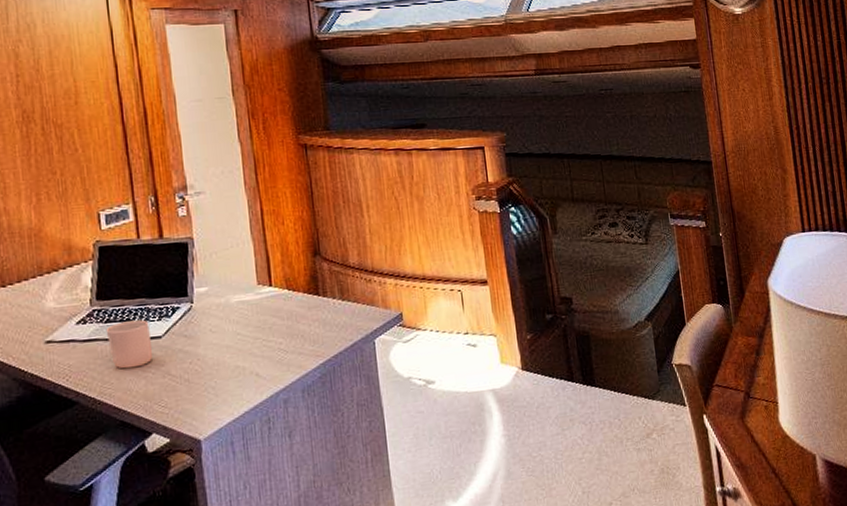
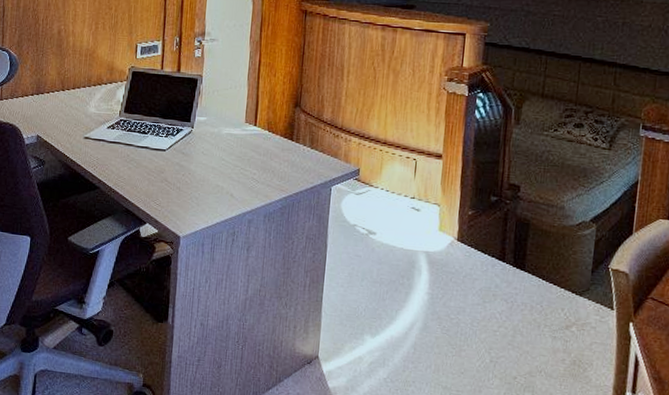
mug: present [105,319,153,369] -> none [126,133,158,170]

